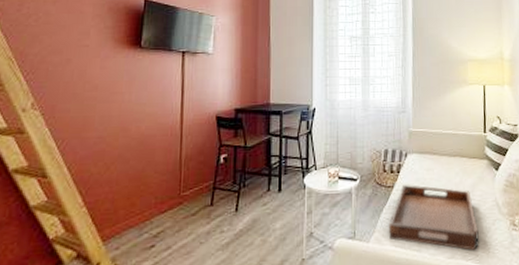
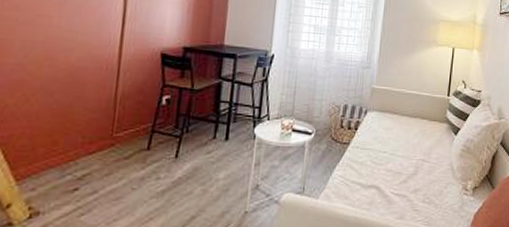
serving tray: present [388,185,479,250] -> none [338,143,431,212]

